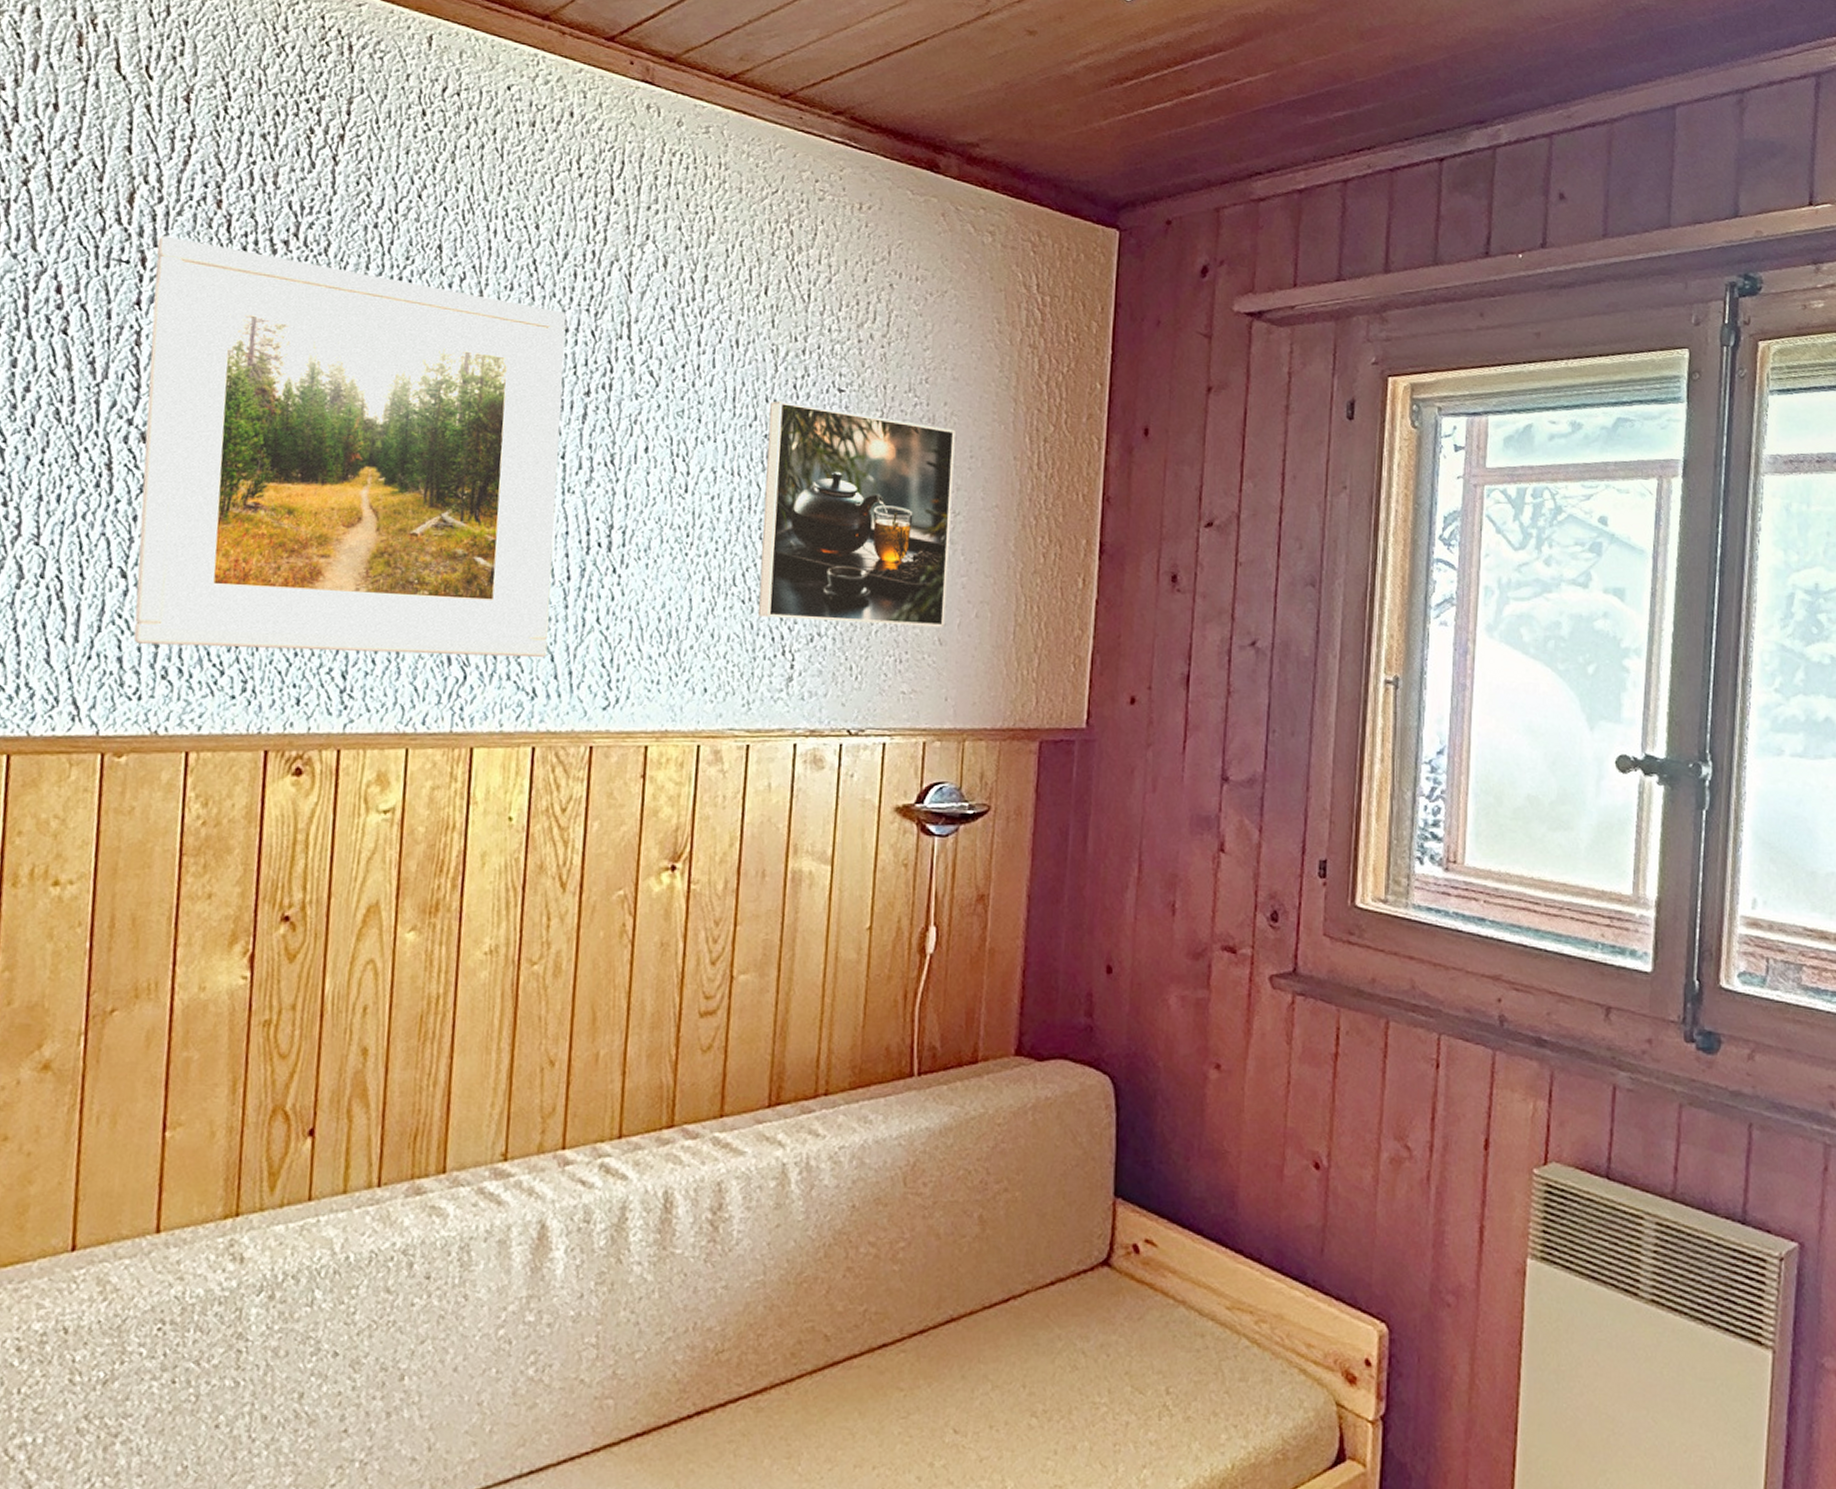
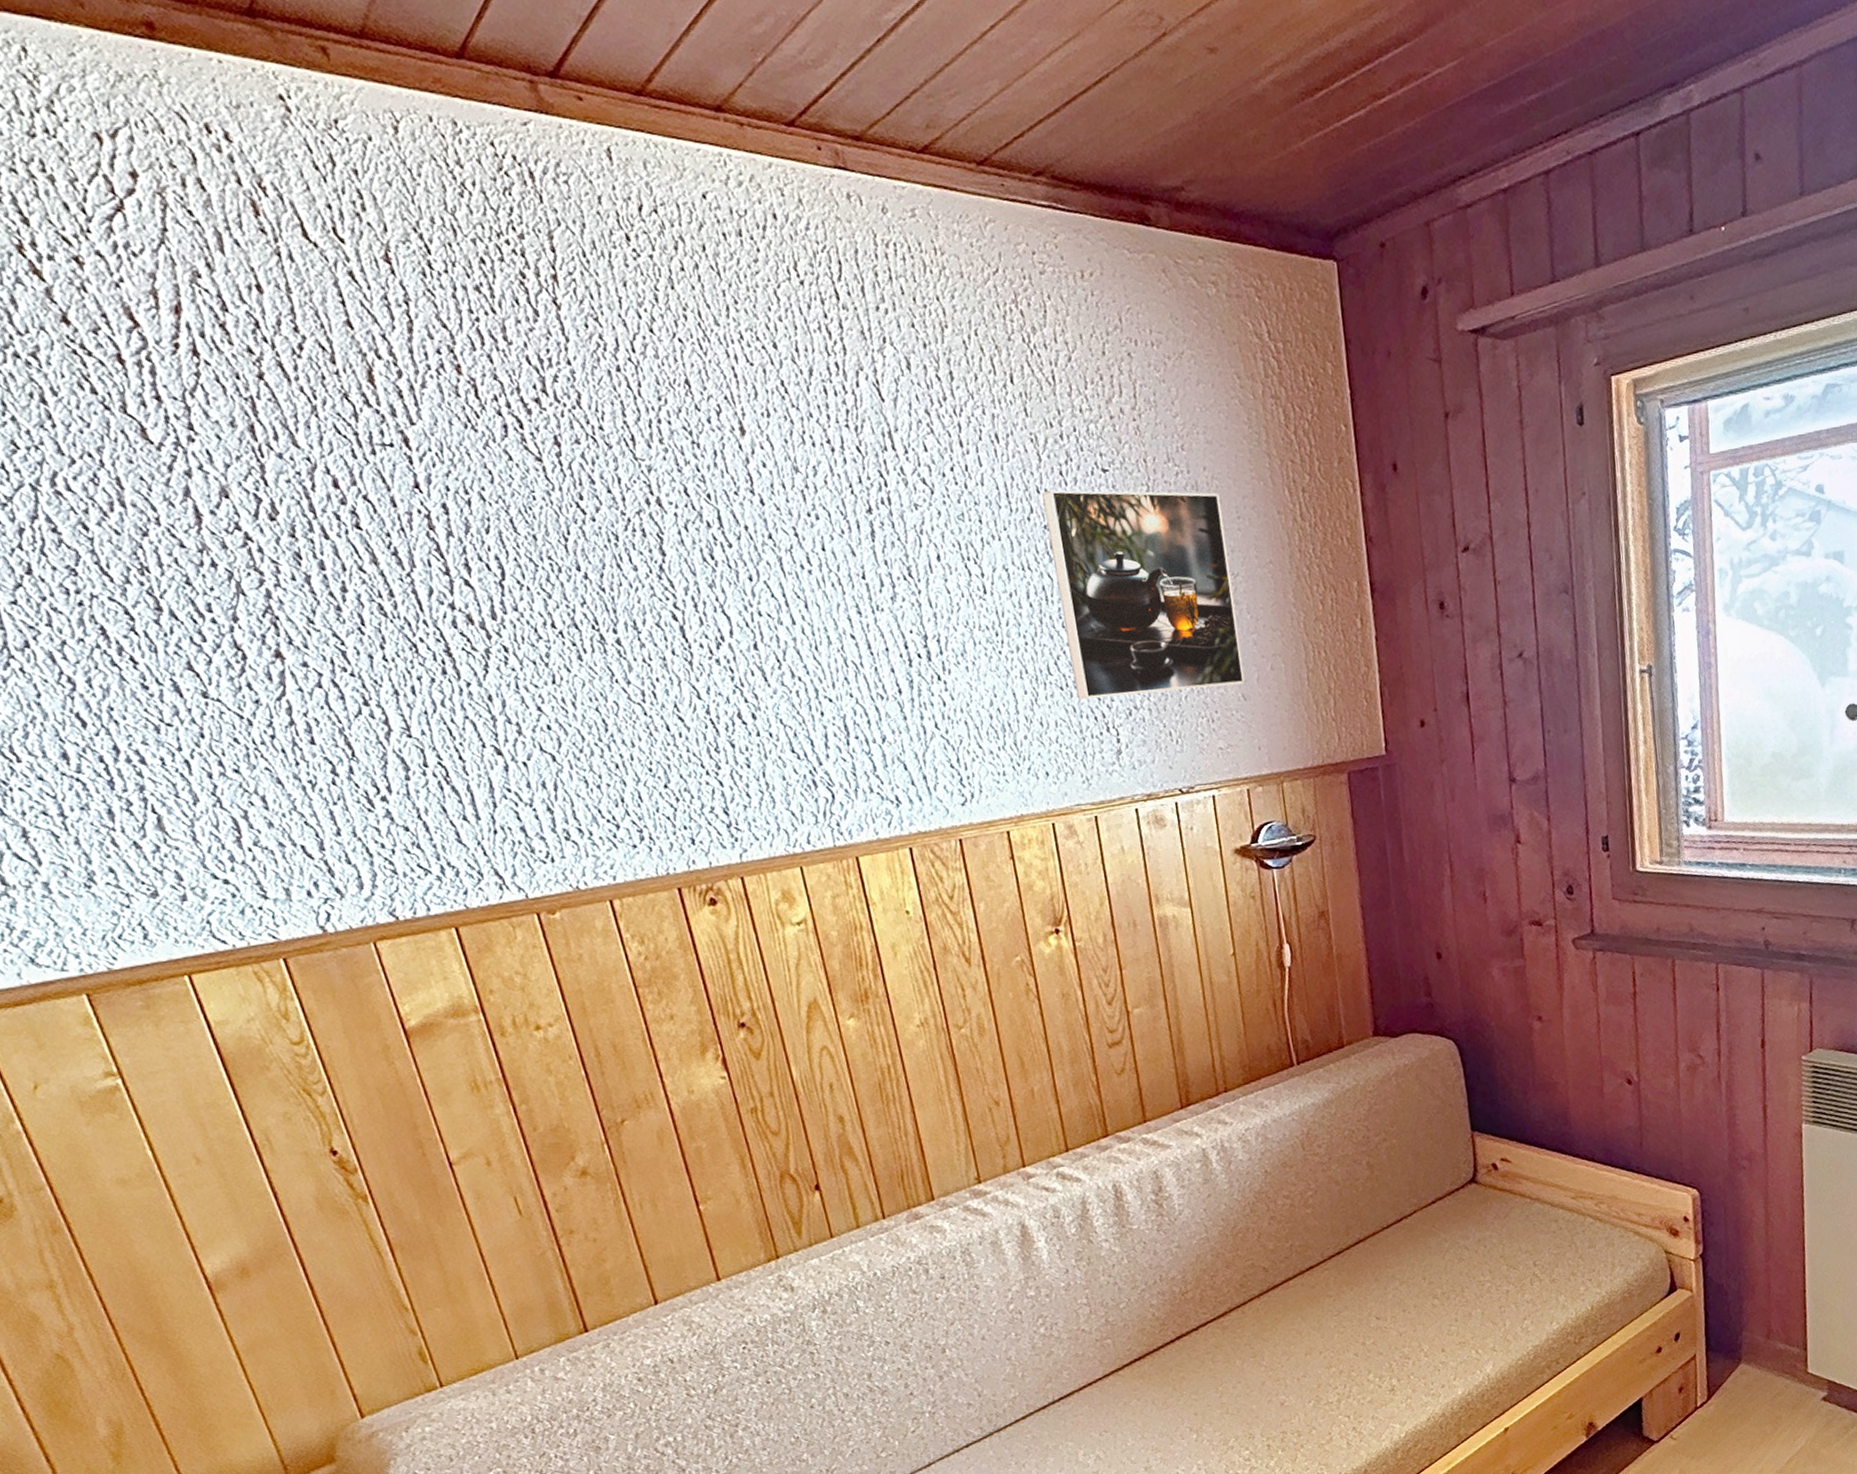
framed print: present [133,236,567,658] -> none [412,411,900,812]

